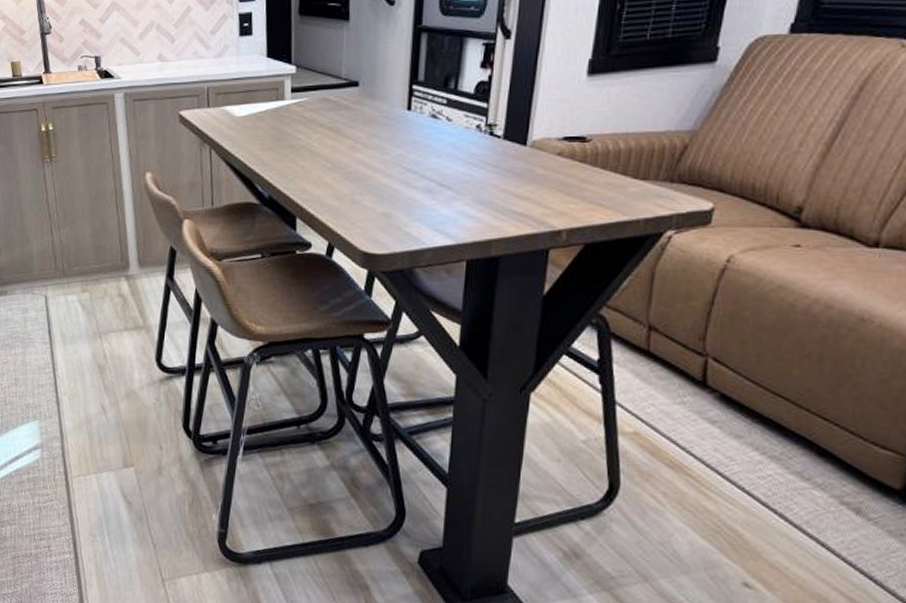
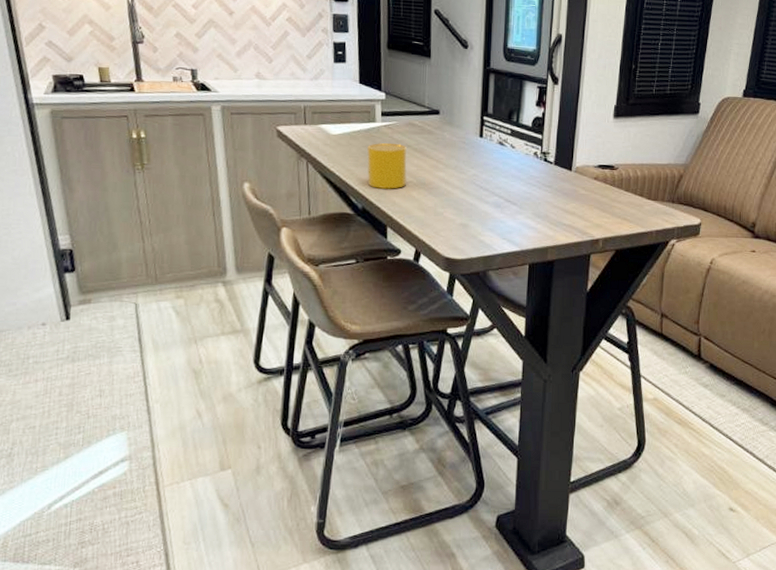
cup: none [274,123,320,175] -> present [367,143,407,189]

